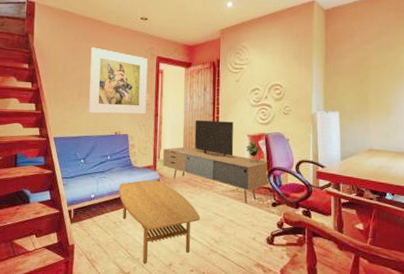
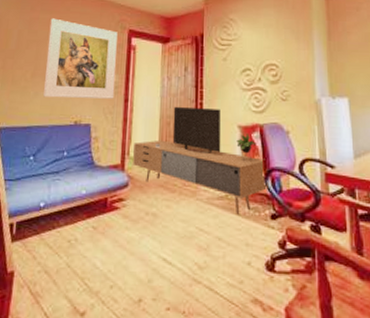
coffee table: present [118,179,201,265] -> none [75,182,180,301]

